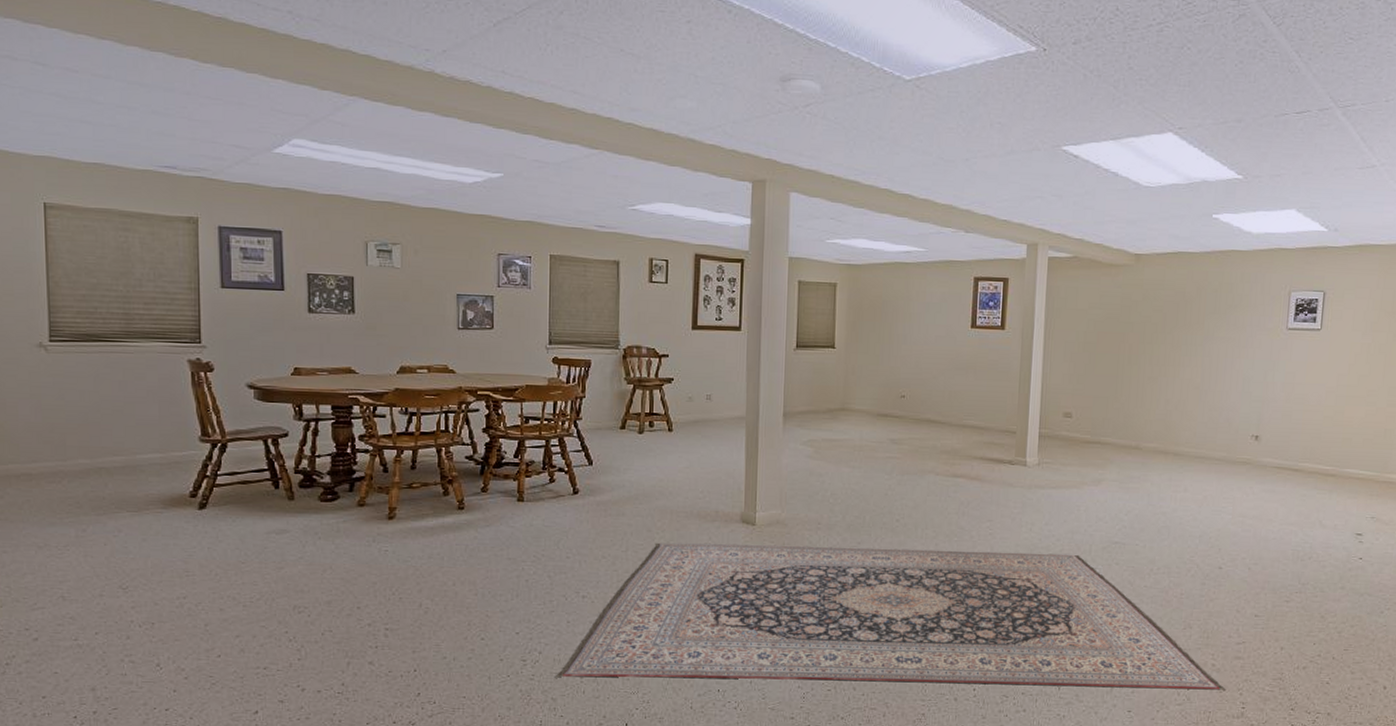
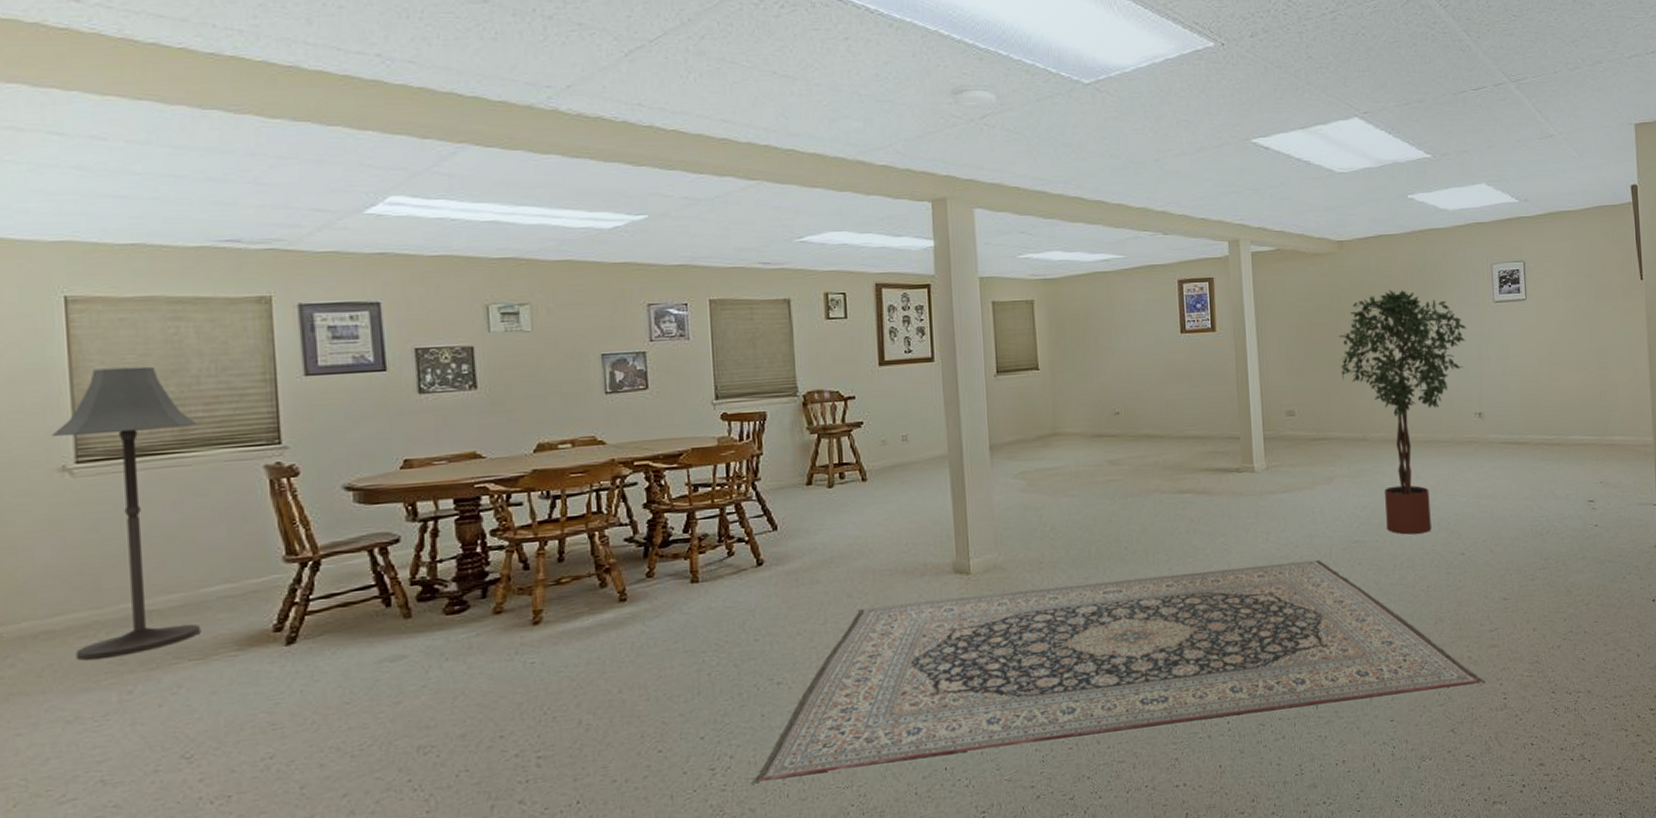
floor lamp: none [33,266,139,502] -> present [52,366,200,661]
potted tree: none [1122,306,1255,543] -> present [1339,289,1467,535]

